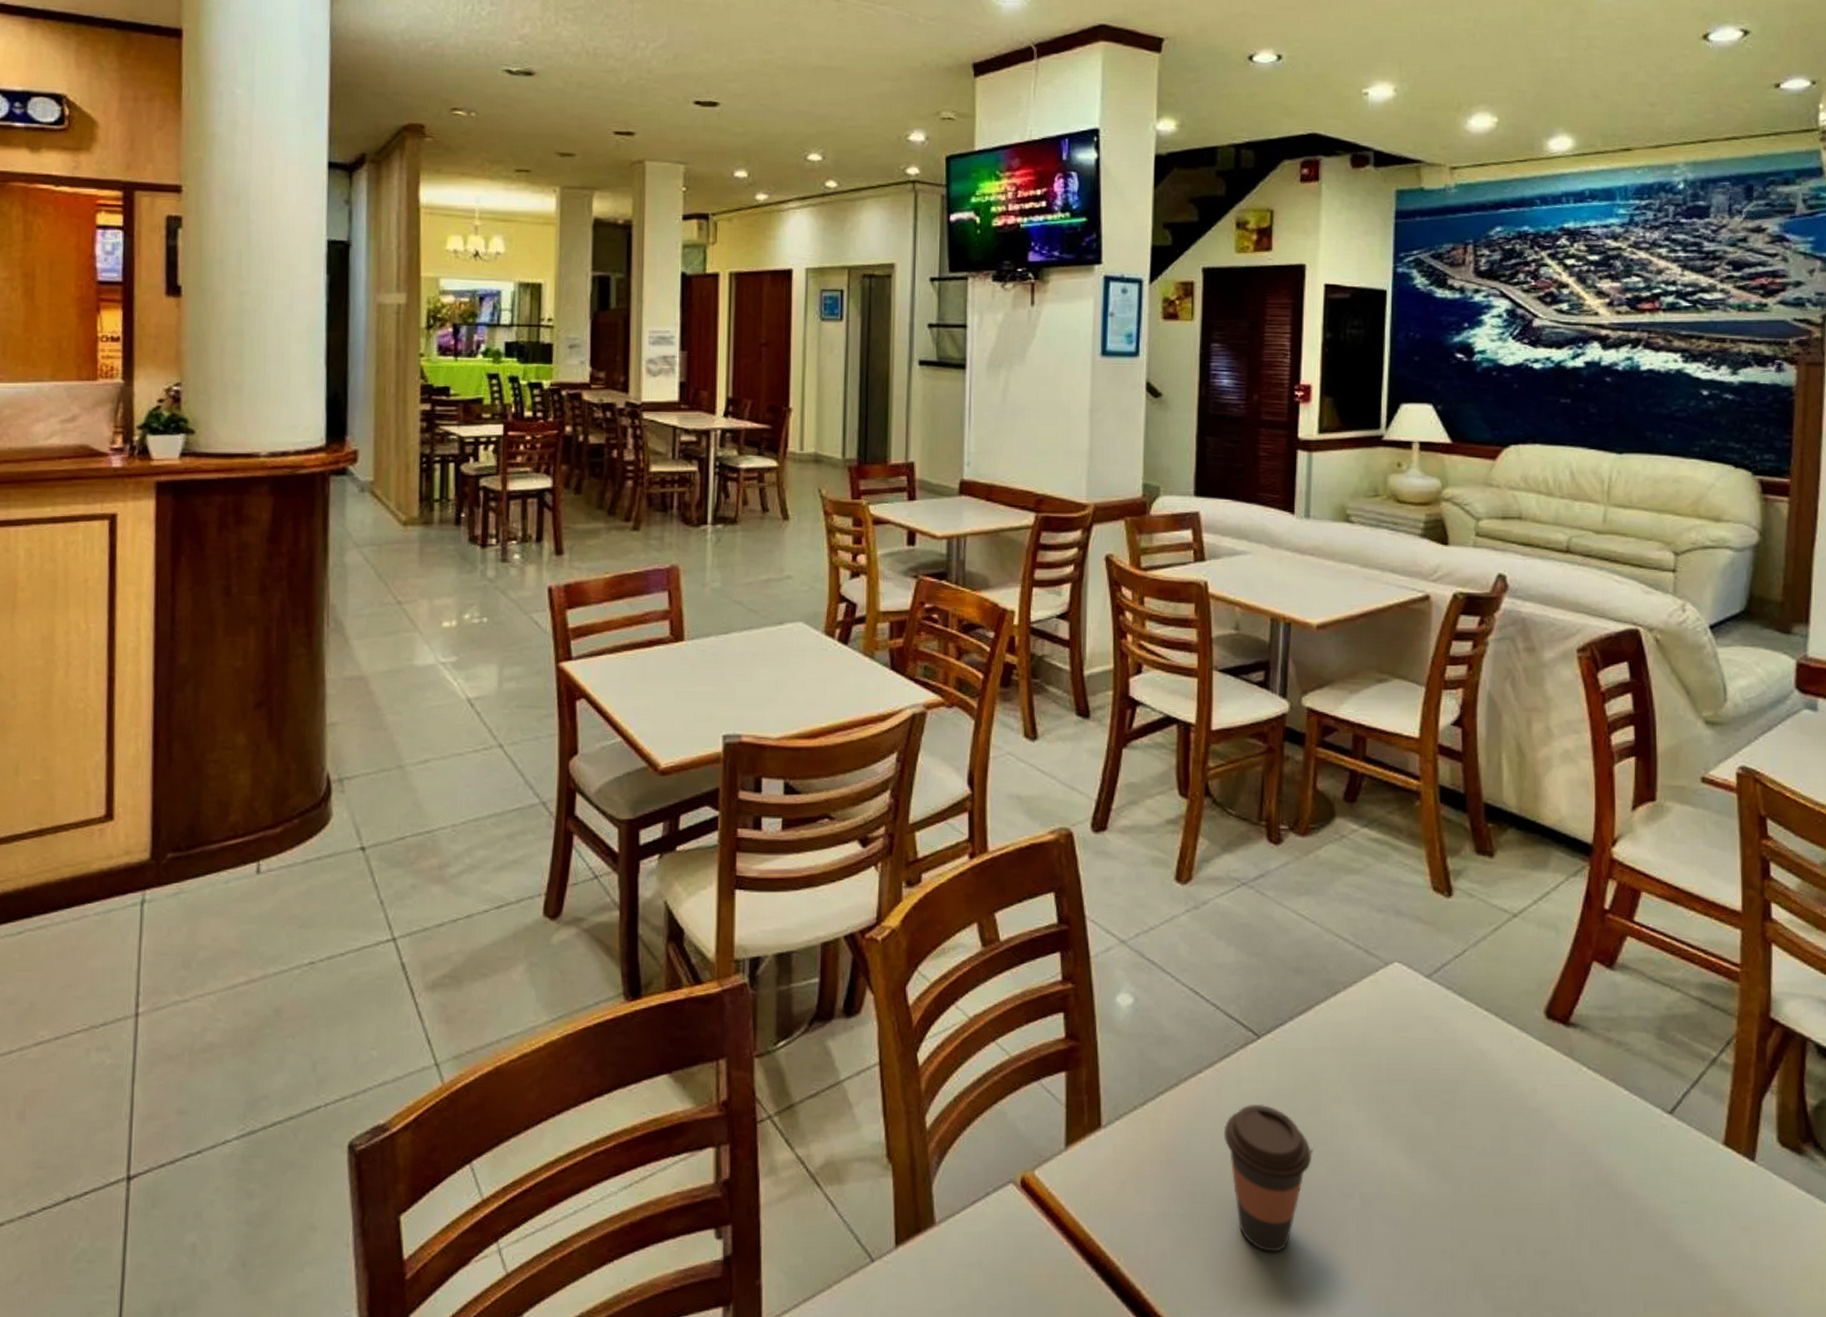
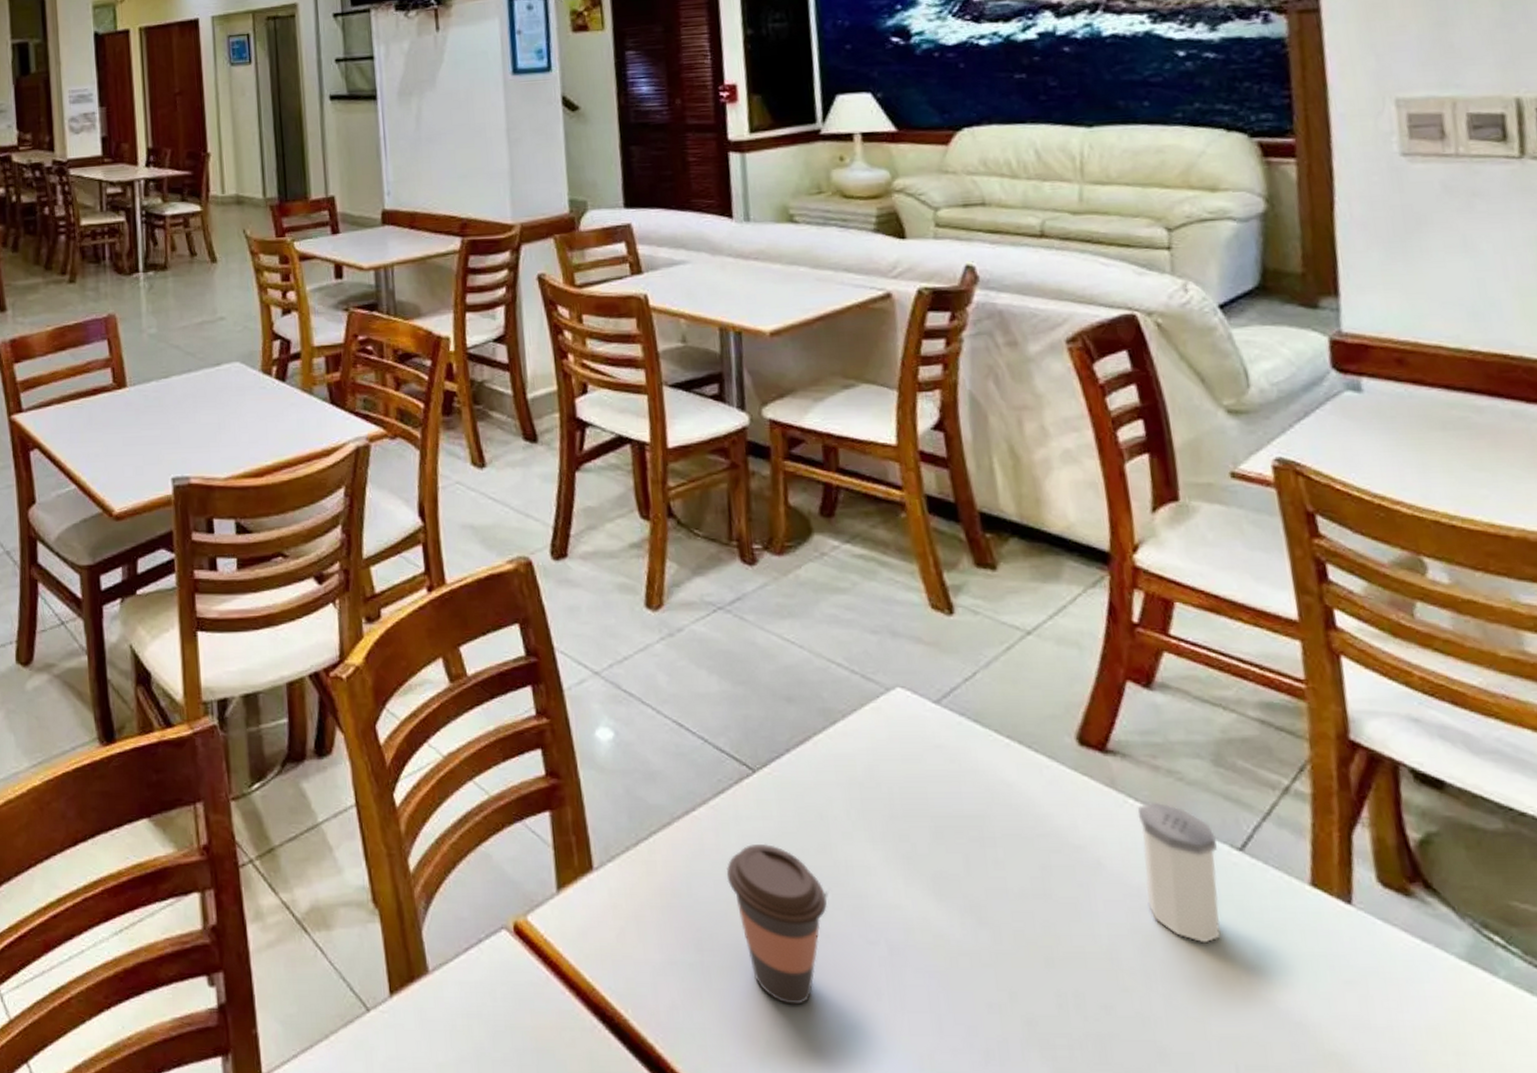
salt shaker: none [1588,1070,1652,1195] -> present [1137,802,1221,943]

